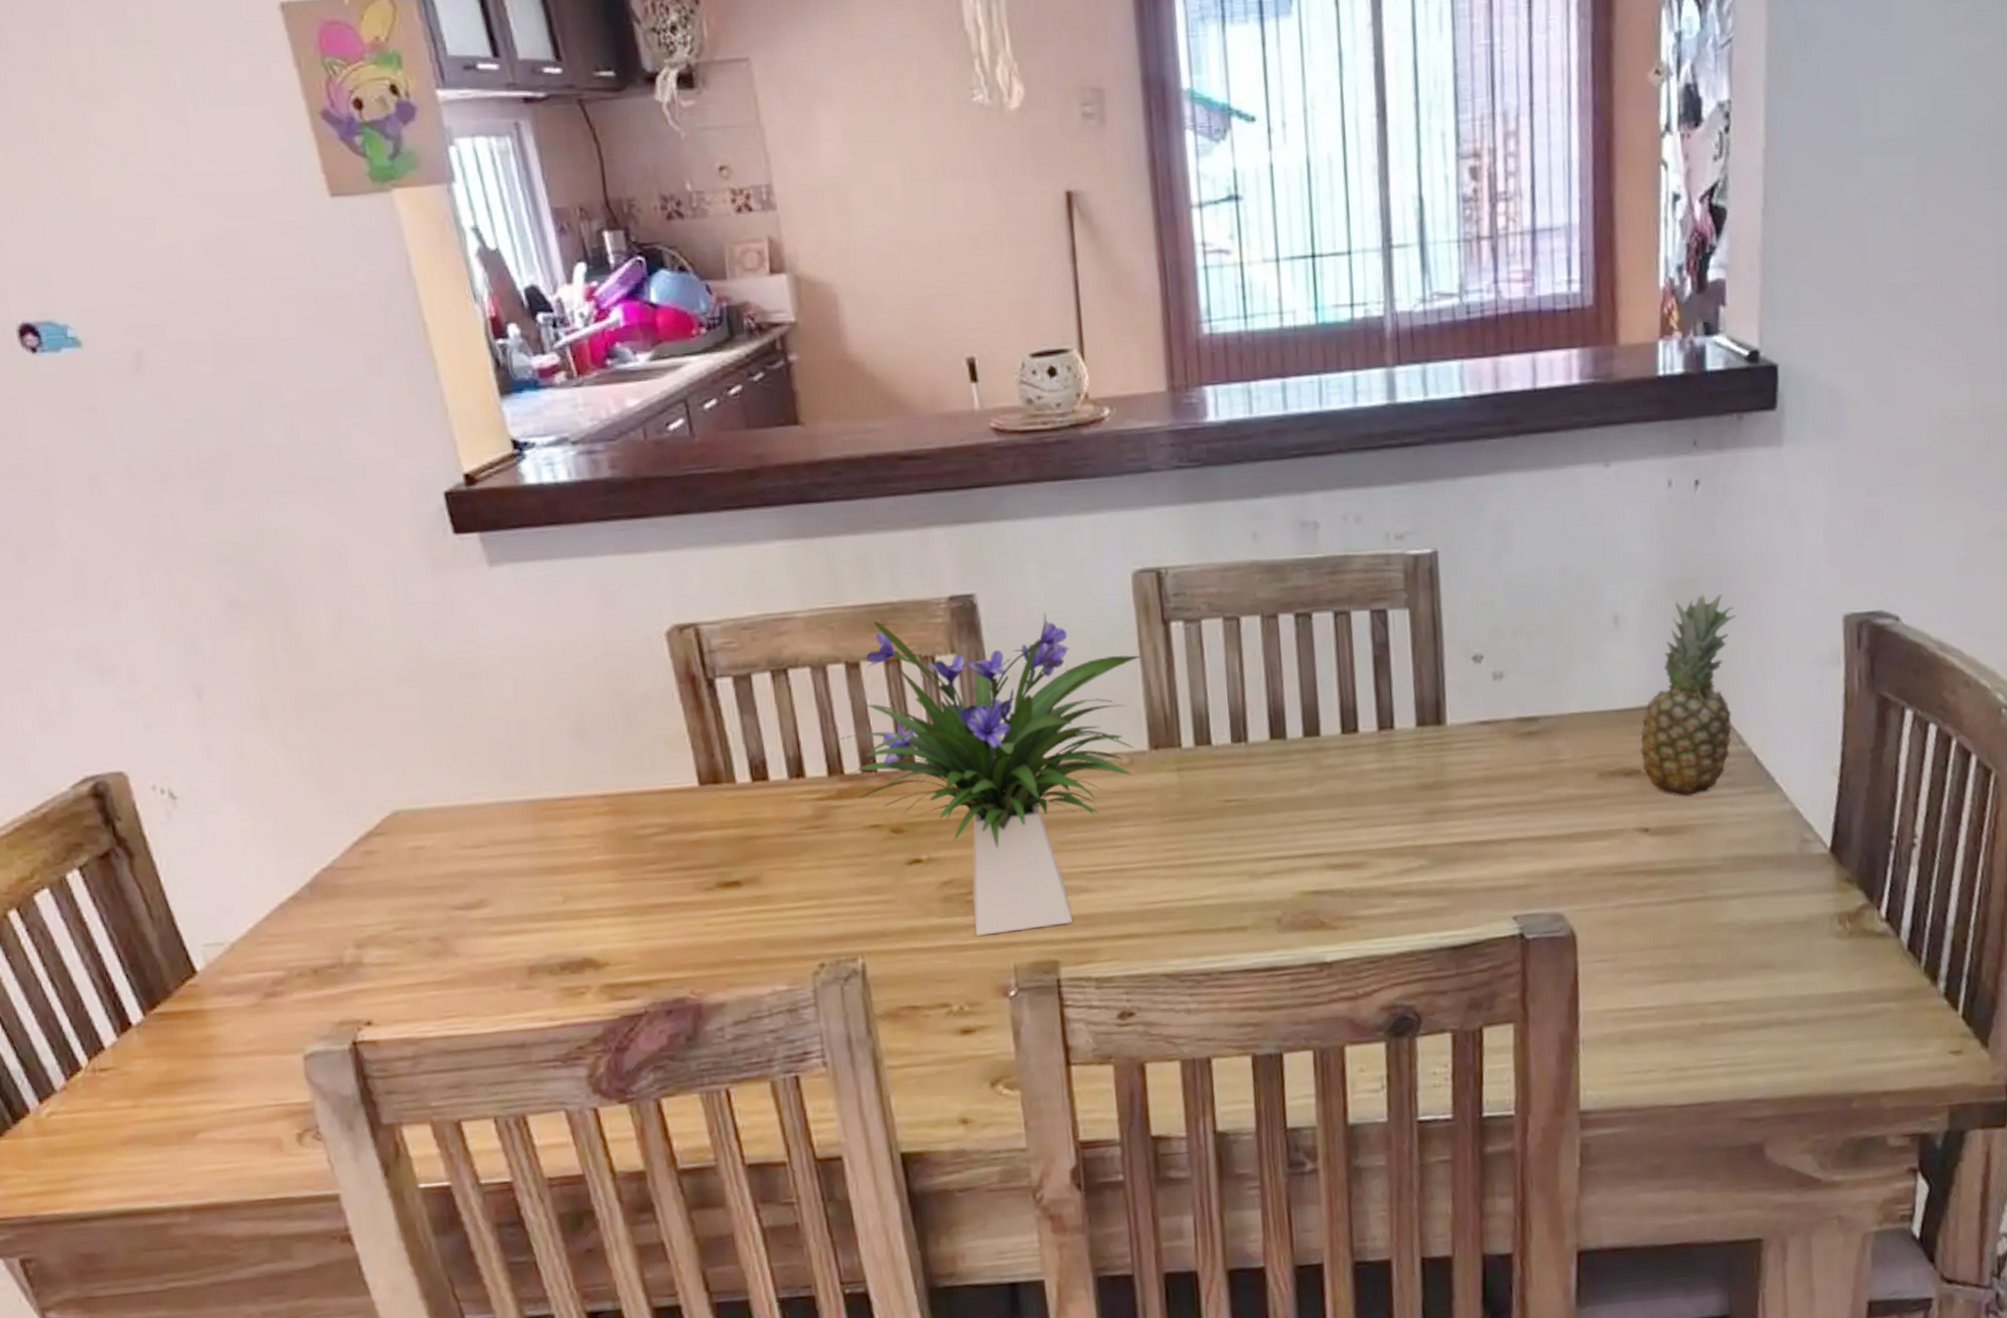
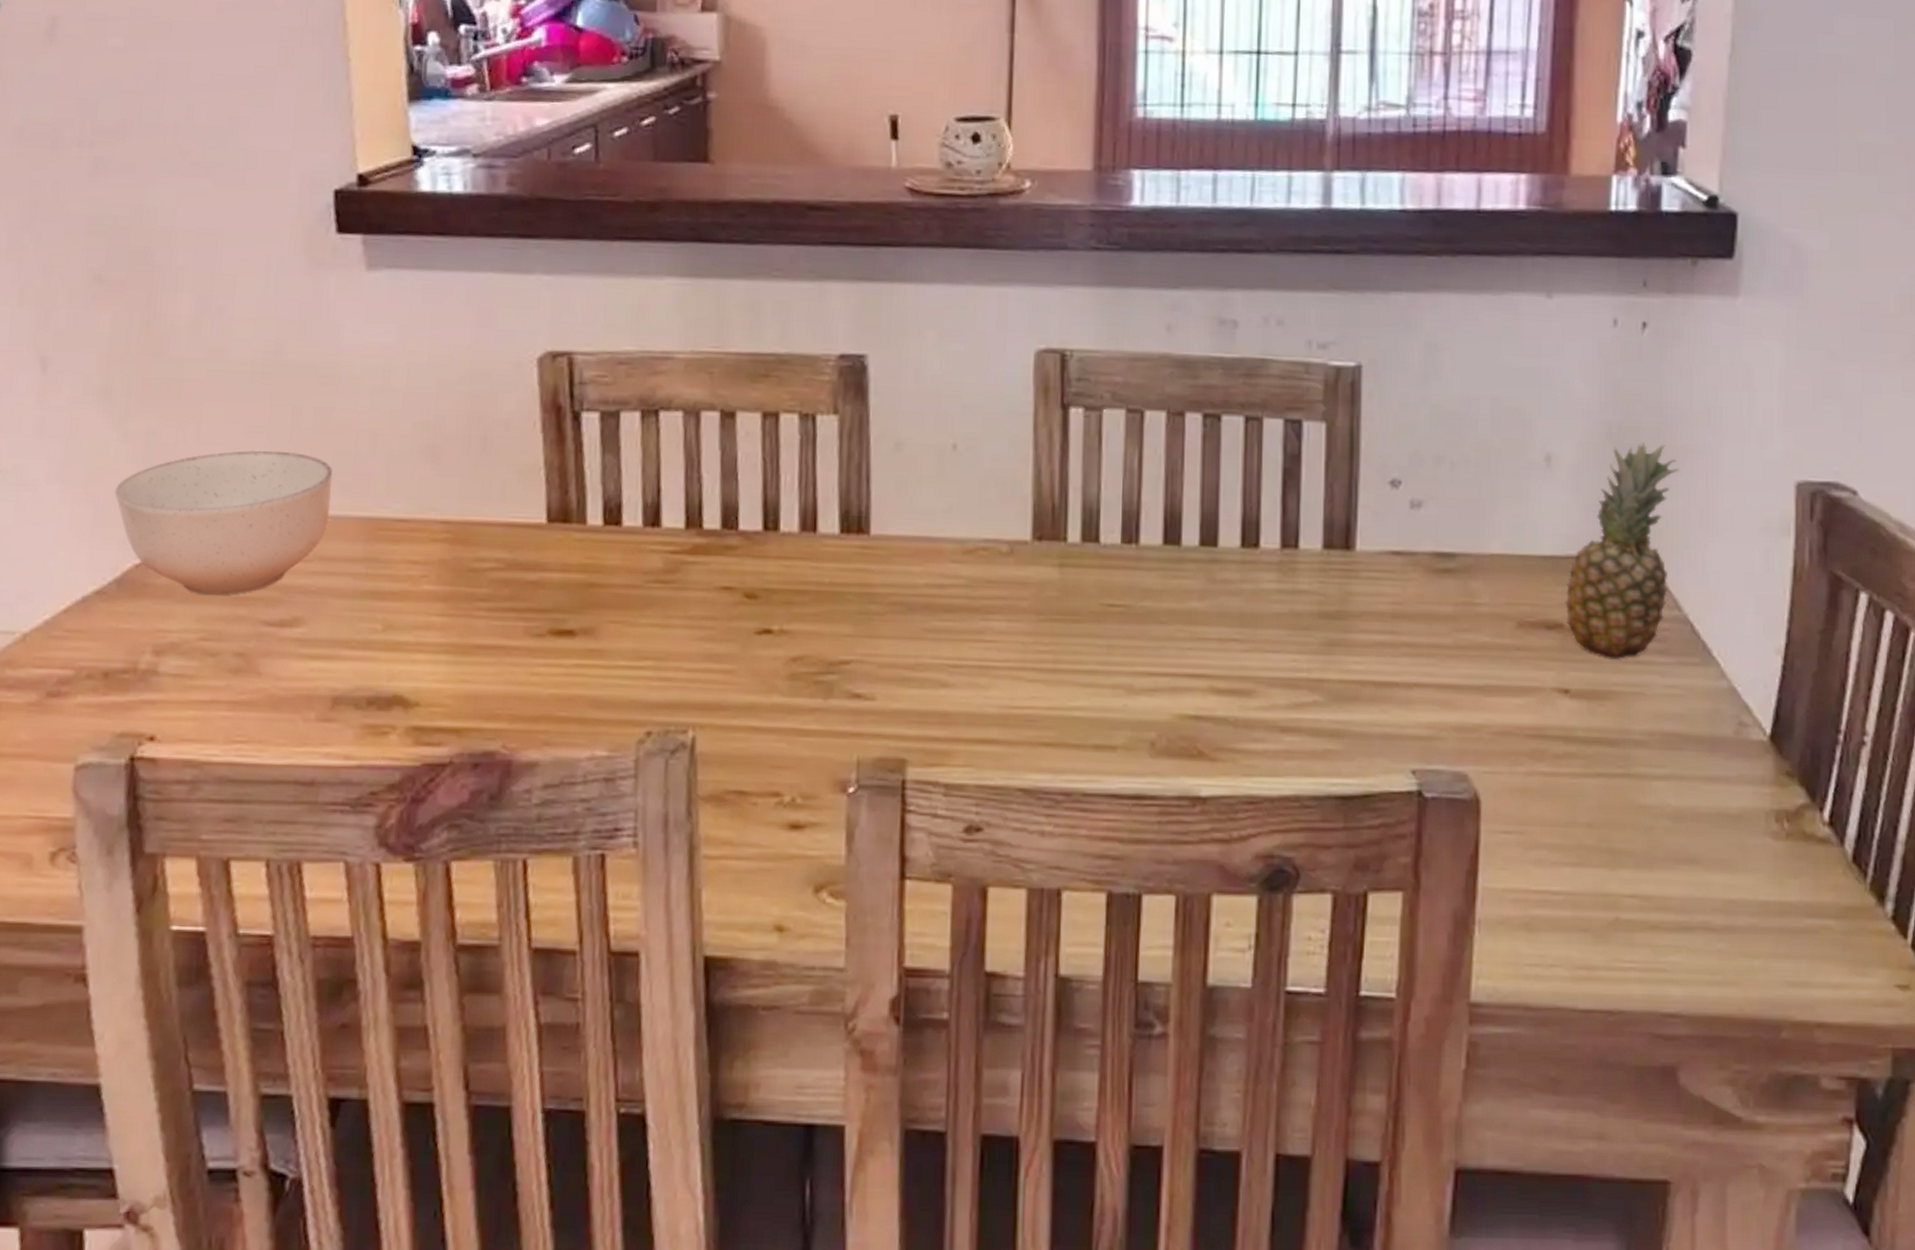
bowl: none [289,748,495,888] -> present [114,450,334,595]
flower arrangement: present [840,612,1142,936] -> none [703,371,1036,722]

